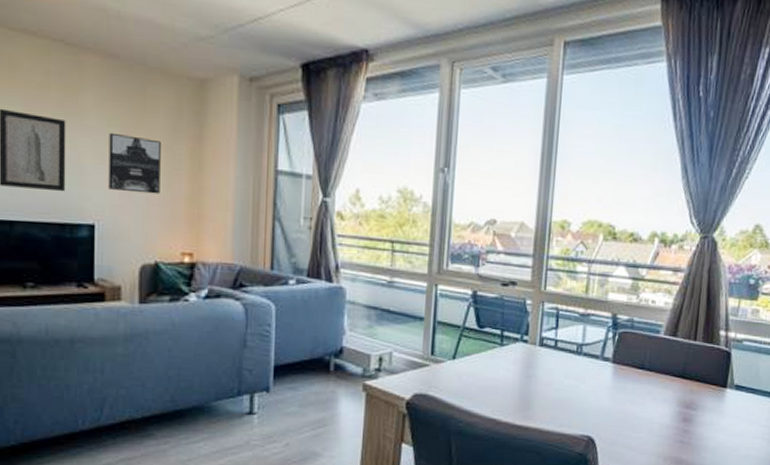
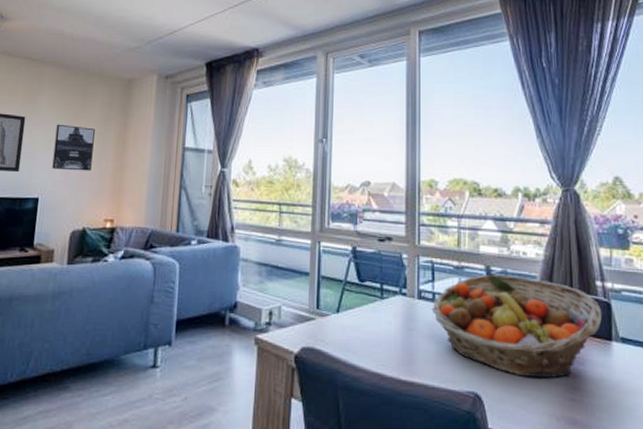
fruit basket: none [553,322,722,423] -> present [432,274,603,379]

